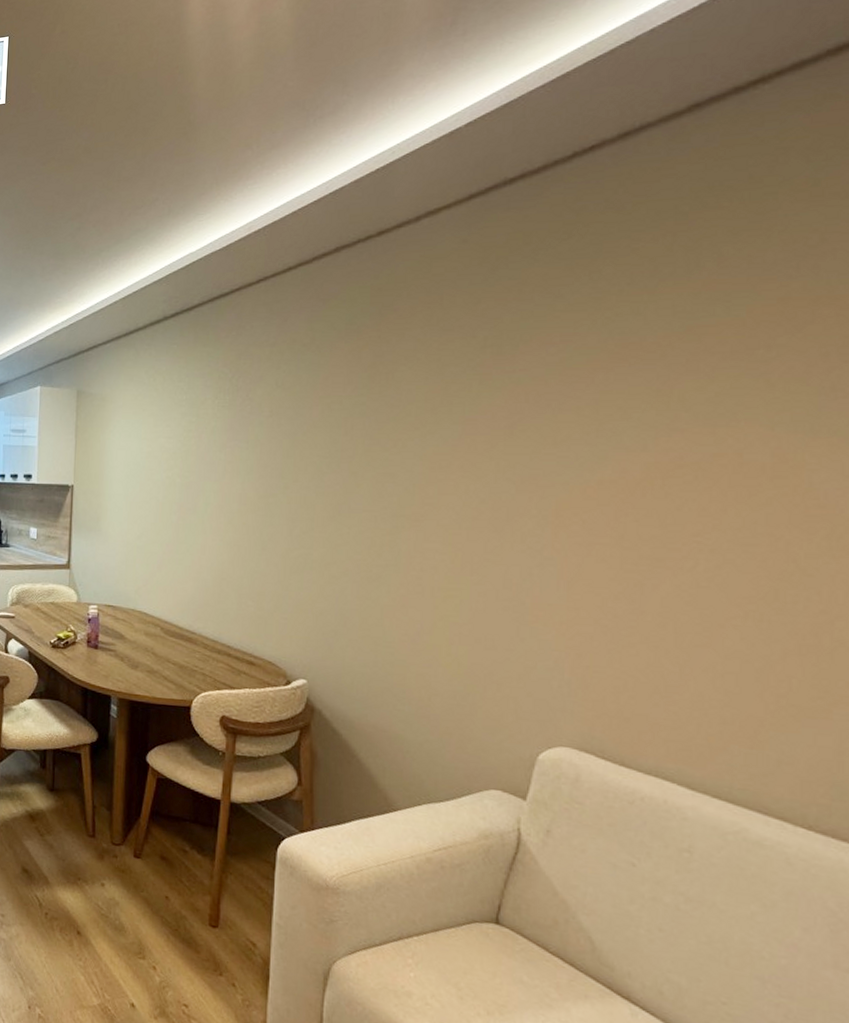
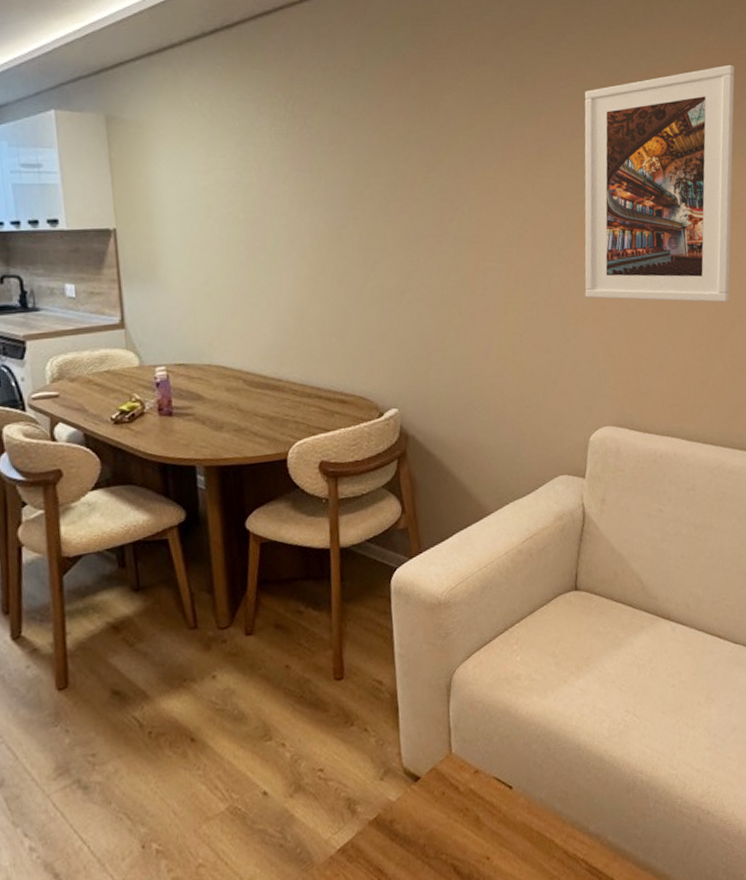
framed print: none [553,317,833,625] -> present [584,64,735,303]

